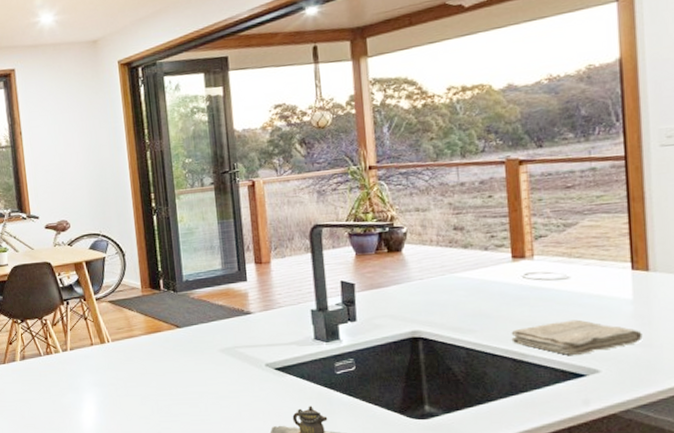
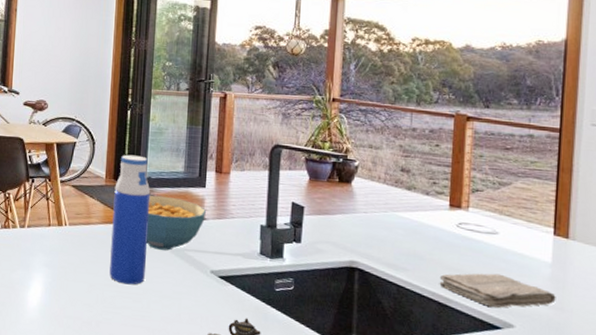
water bottle: none [152,259,198,391] -> present [109,154,151,285]
cereal bowl: none [190,296,252,352] -> present [147,195,206,251]

